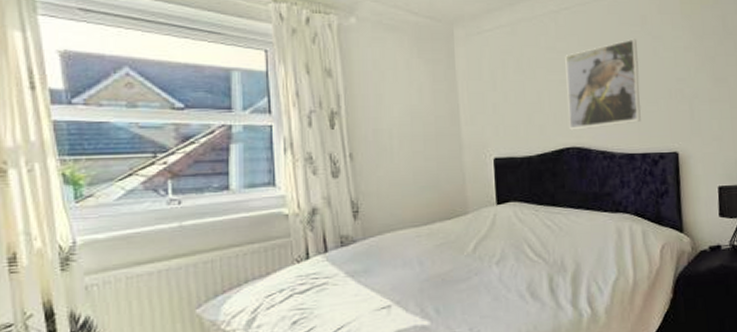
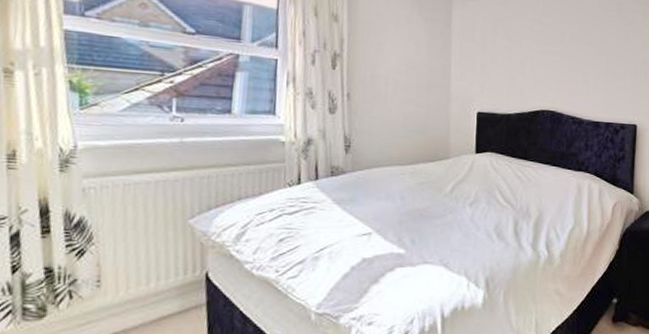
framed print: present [565,38,641,130] -> none [546,21,612,96]

